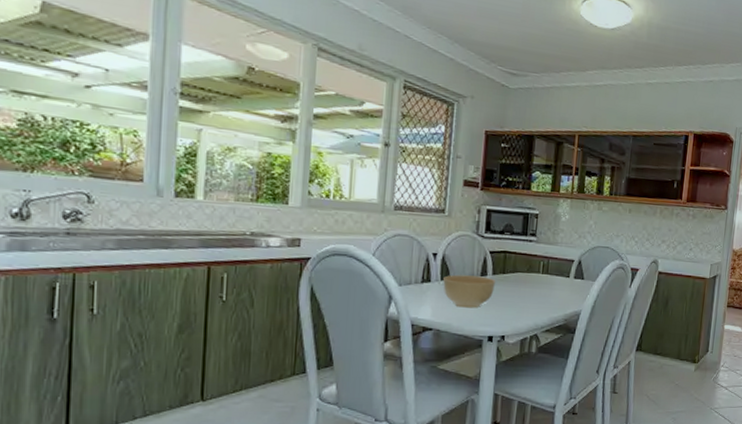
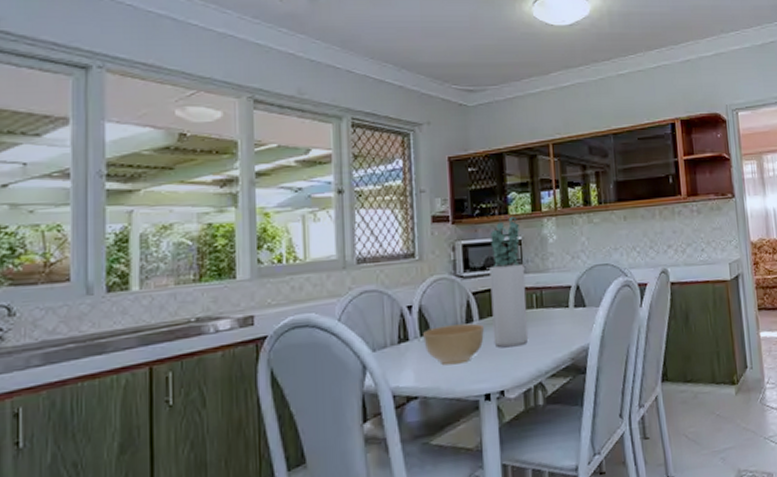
vase: none [502,187,539,302] -> present [489,210,529,348]

